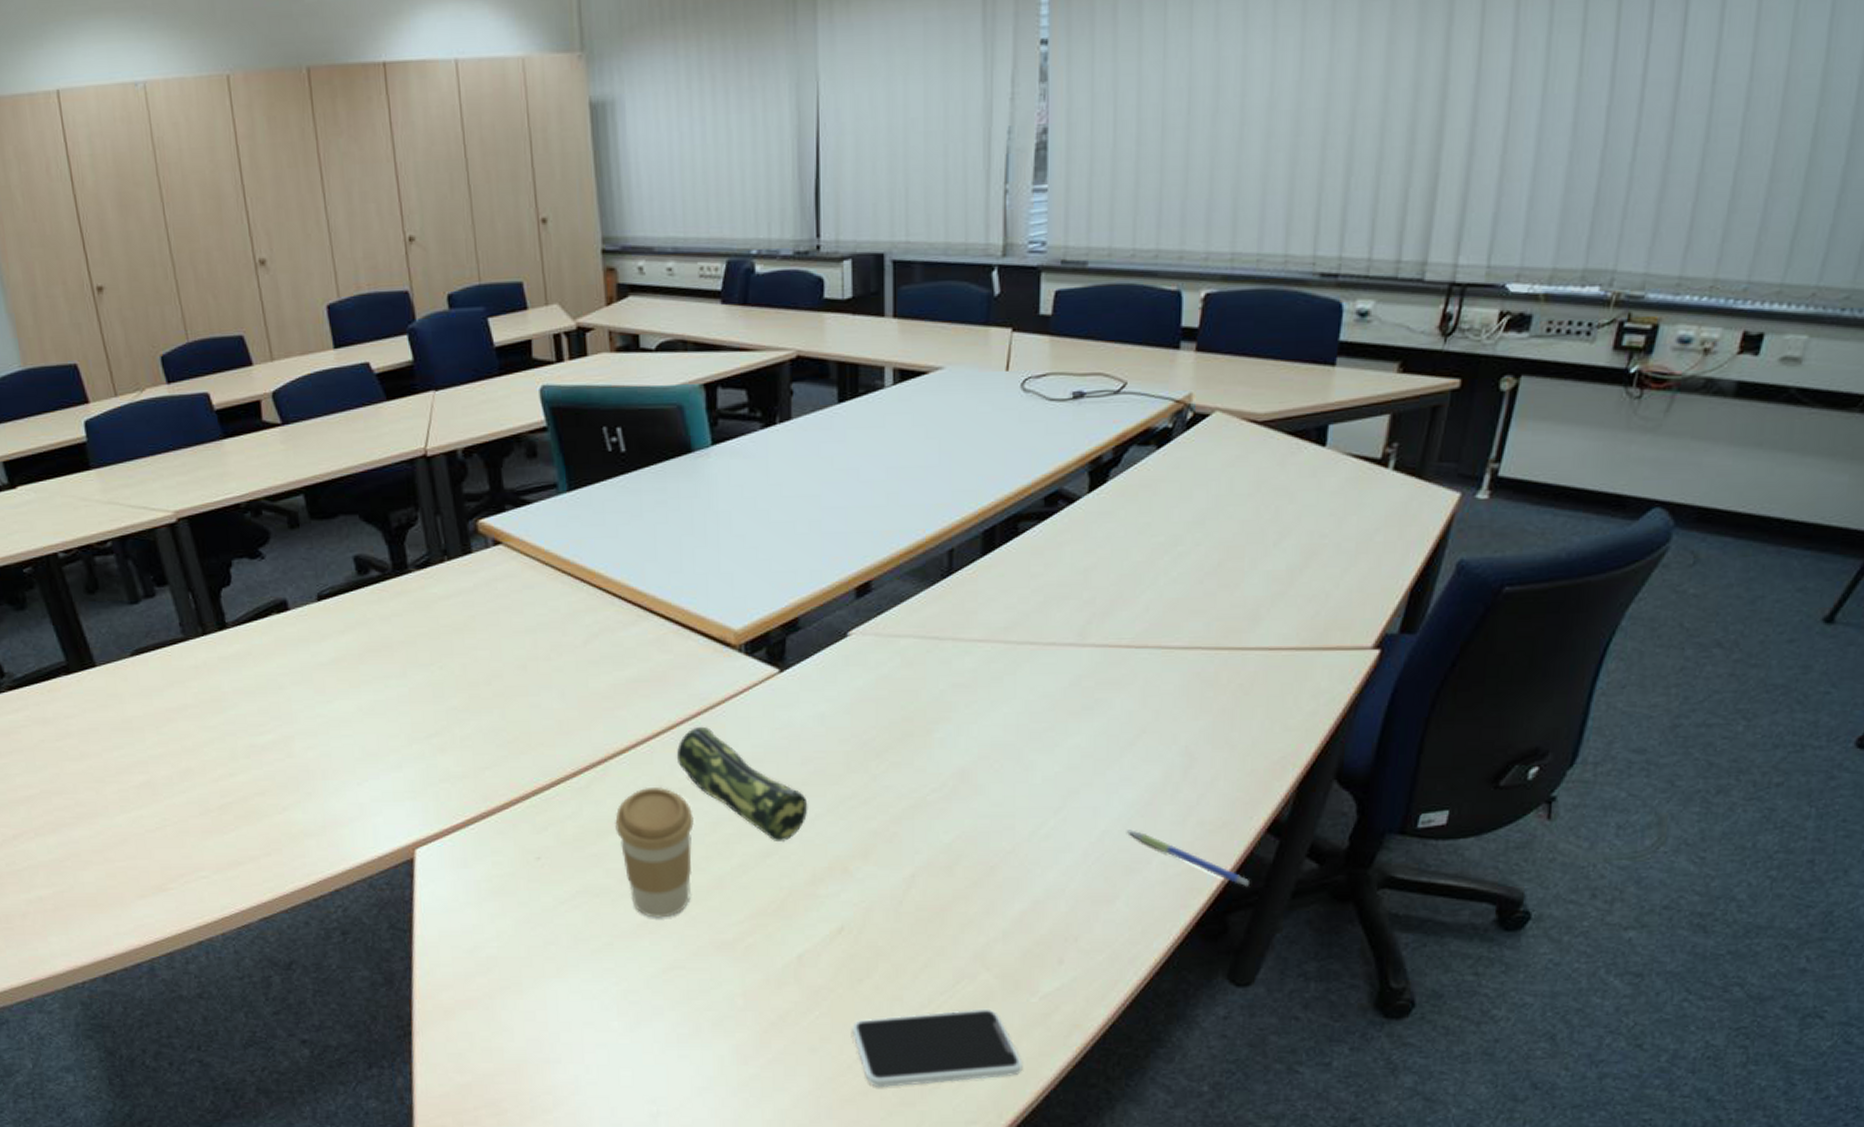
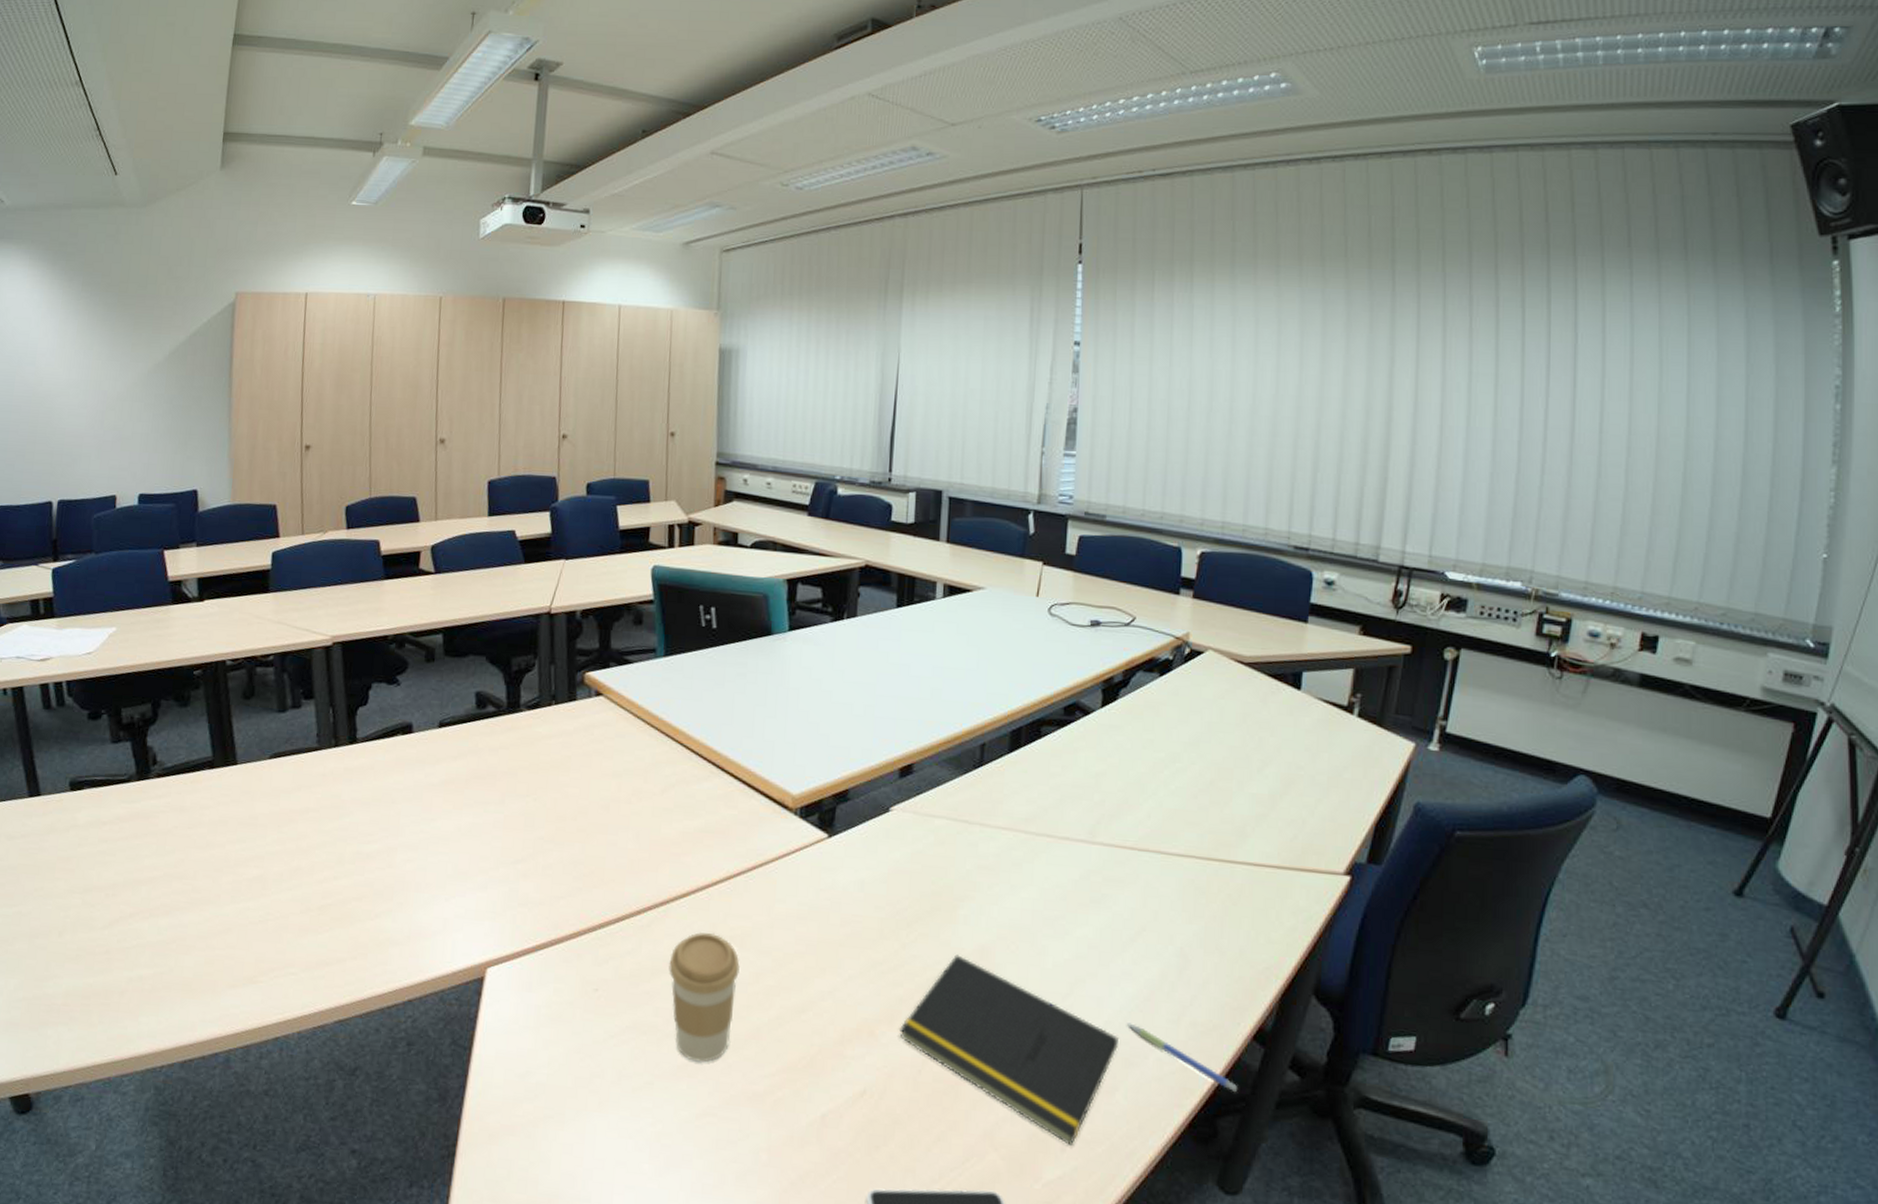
pencil case: present [676,726,808,841] -> none [730,879,843,999]
notepad: none [876,780,1119,958] -> present [899,954,1120,1147]

